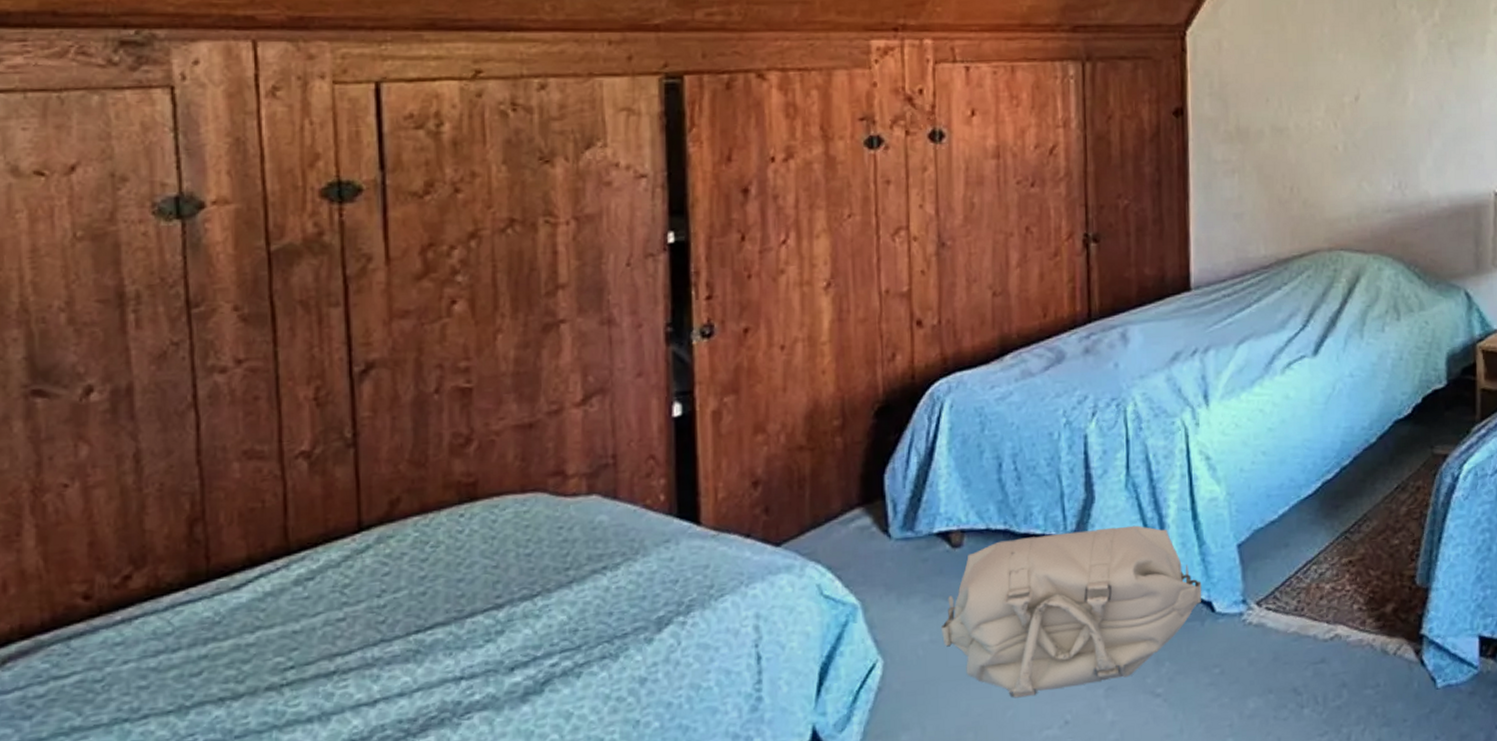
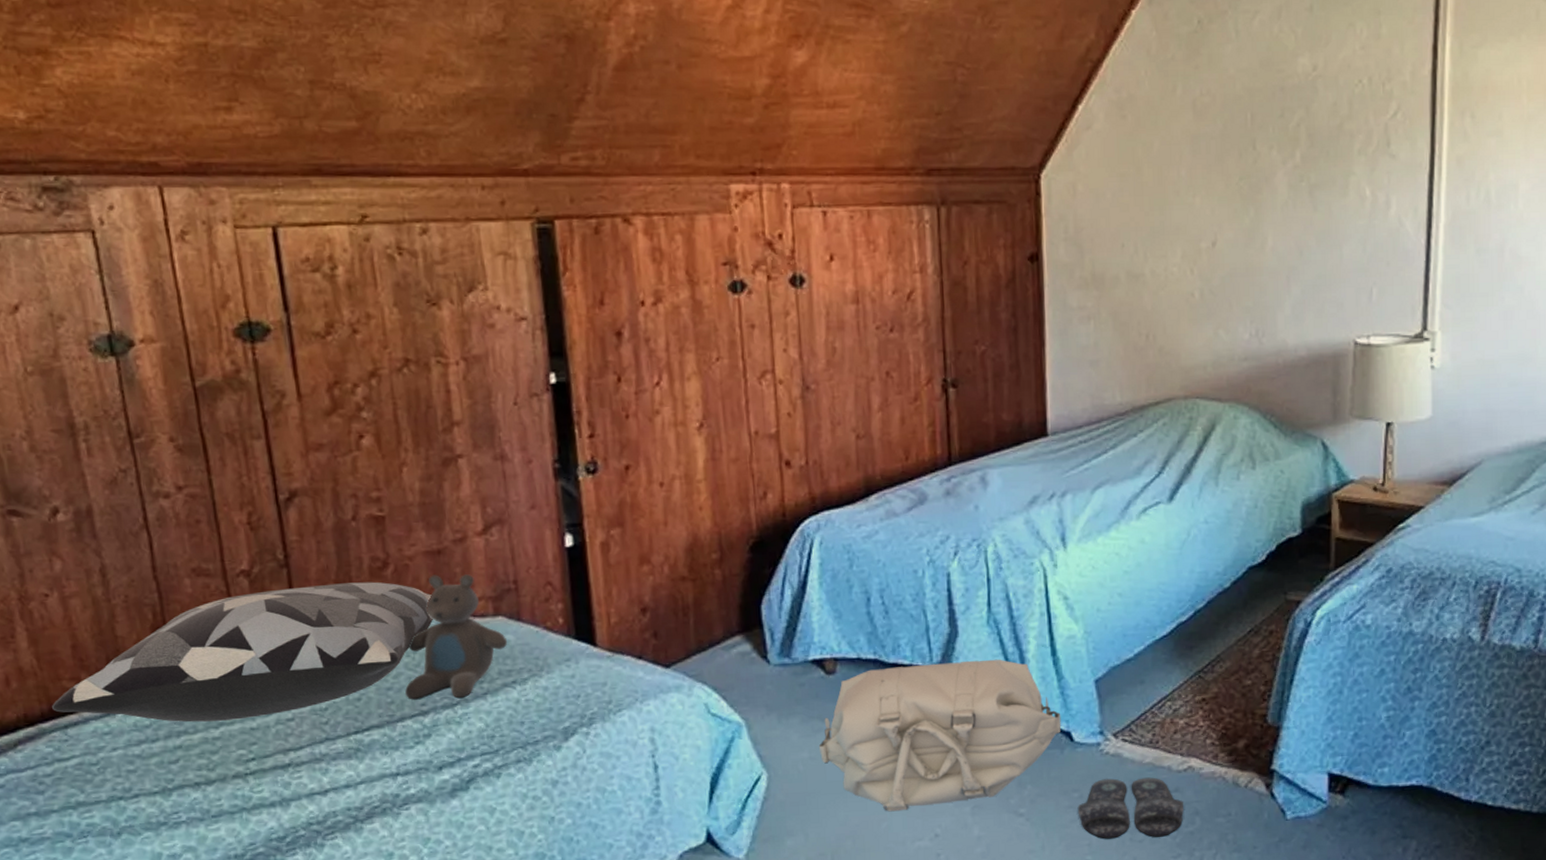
pillow: none [56,460,518,627] -> present [52,581,433,722]
stuffed animal: none [479,449,601,592] -> present [405,574,508,700]
slippers: none [1218,648,1331,719] -> present [1077,777,1185,839]

